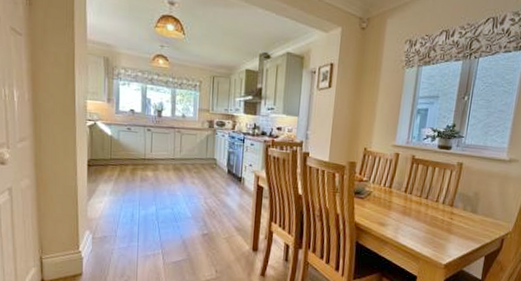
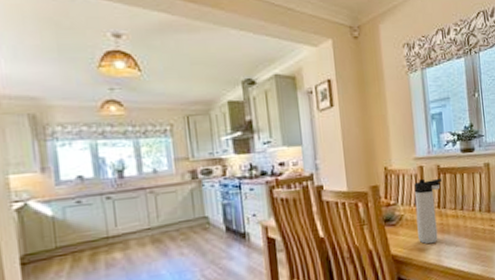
thermos bottle: none [381,165,414,222] -> present [414,179,441,244]

